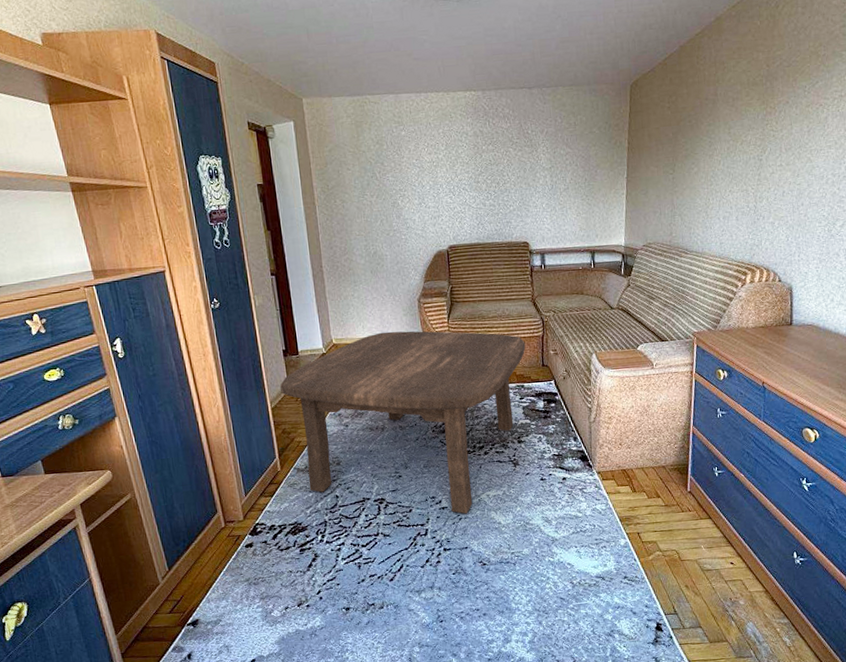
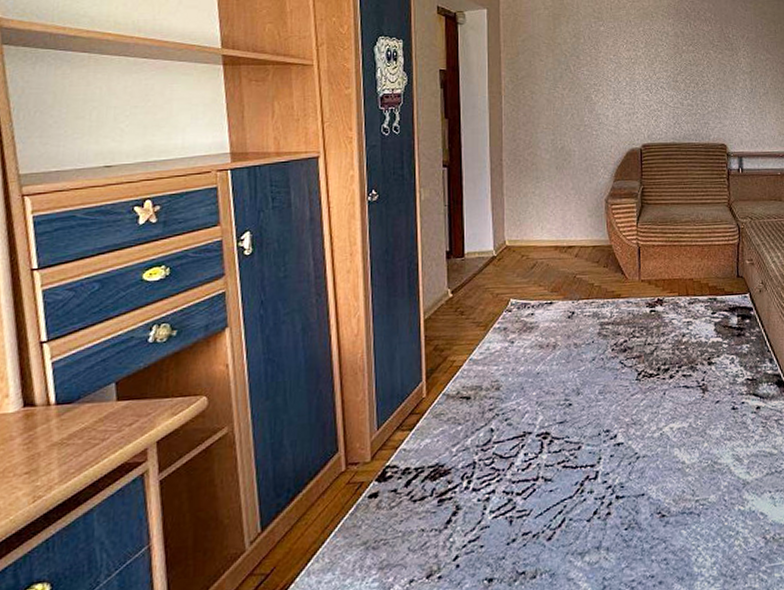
coffee table: present [280,331,526,514] -> none [438,233,720,452]

